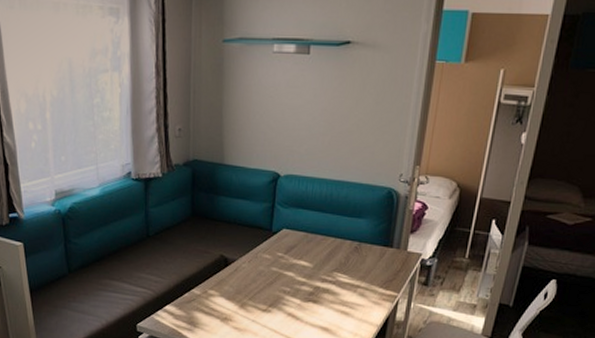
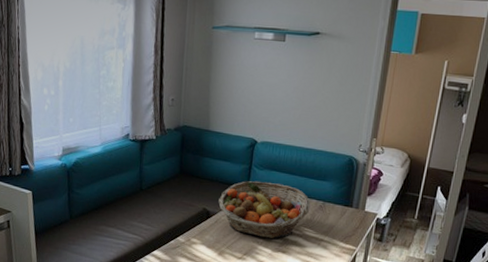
fruit basket: none [238,221,344,287] -> present [218,180,310,239]

